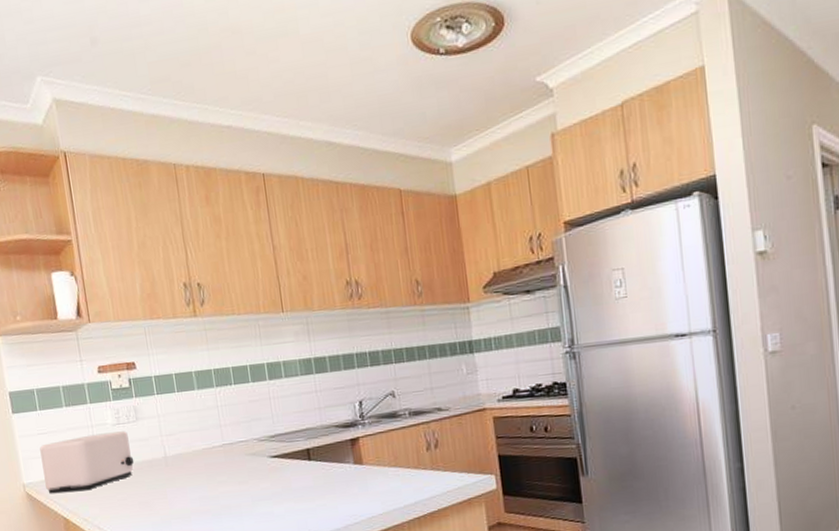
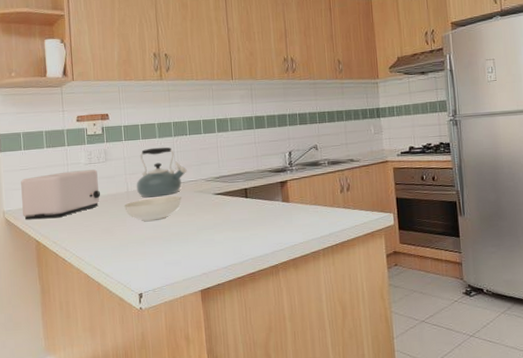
bowl: none [162,460,232,493] -> present [123,195,182,222]
kettle: none [175,400,235,464] -> present [136,147,187,198]

